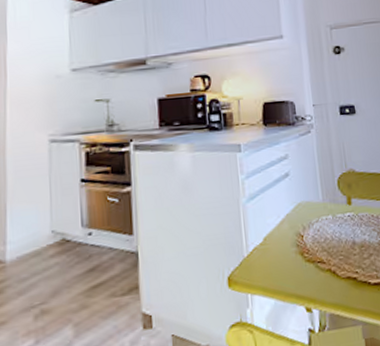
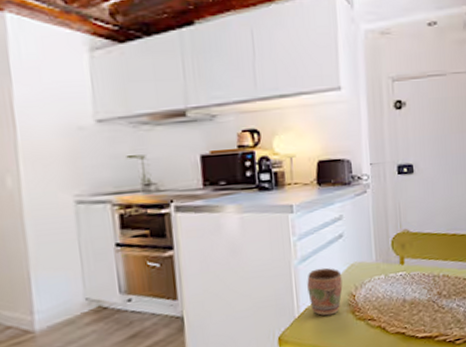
mug: none [255,206,291,257] -> present [307,267,343,316]

